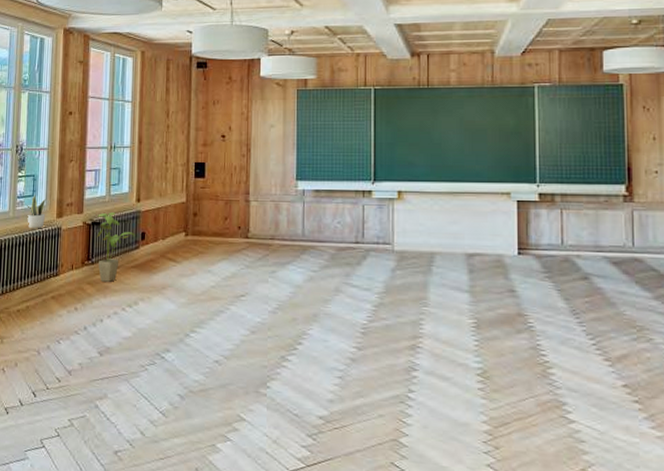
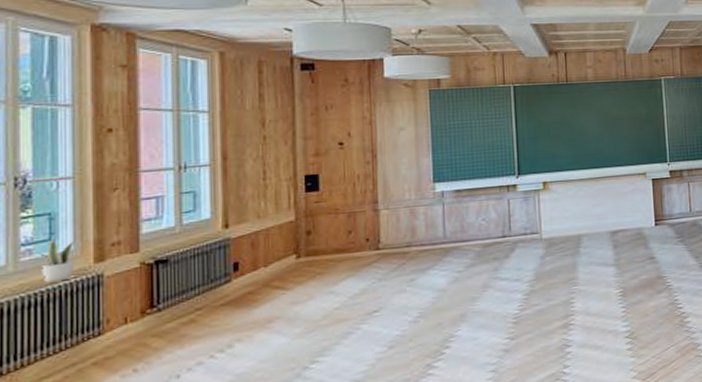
house plant: present [96,212,136,282] -> none [163,245,224,330]

